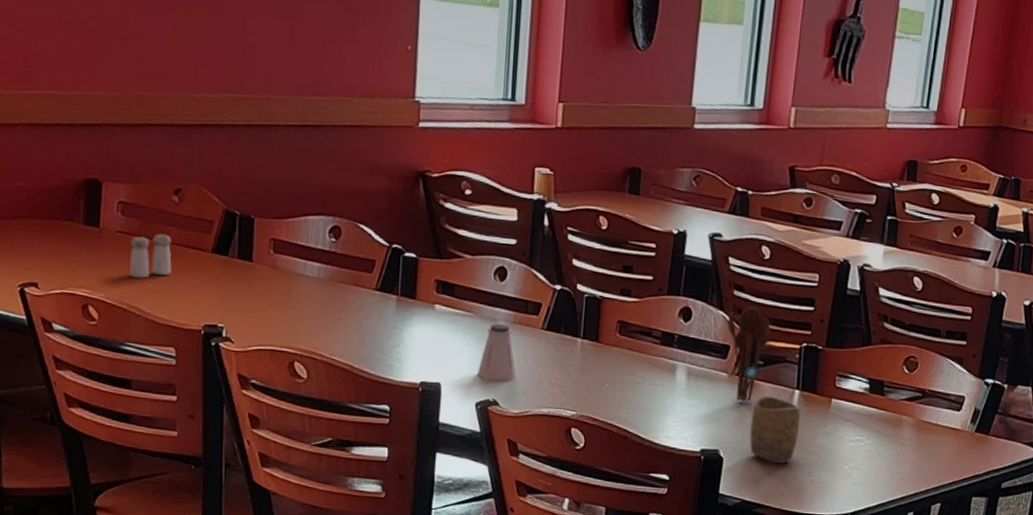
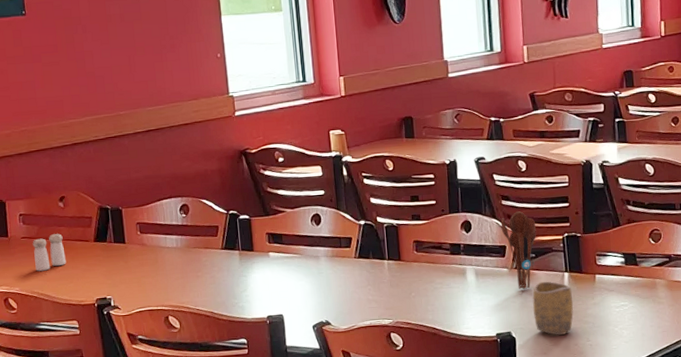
saltshaker: present [477,324,516,381] -> none [310,259,341,306]

